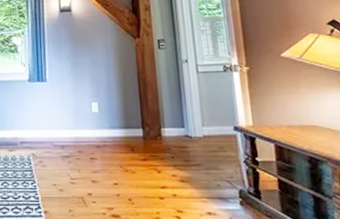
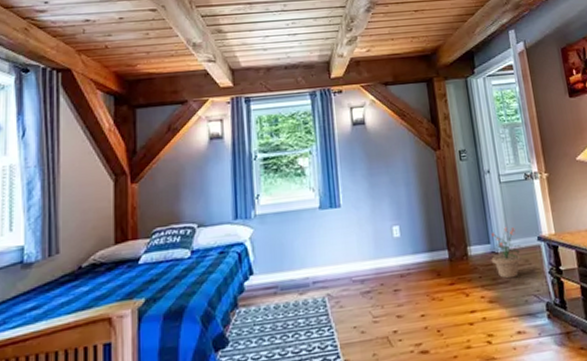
potted plant: none [183,114,218,162] -> present [489,227,524,279]

